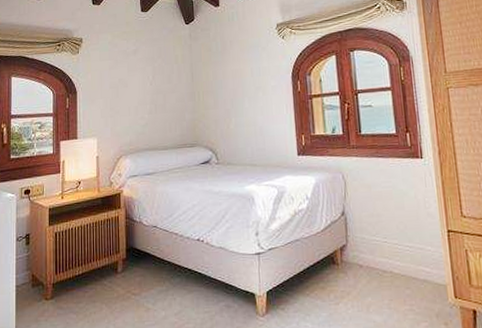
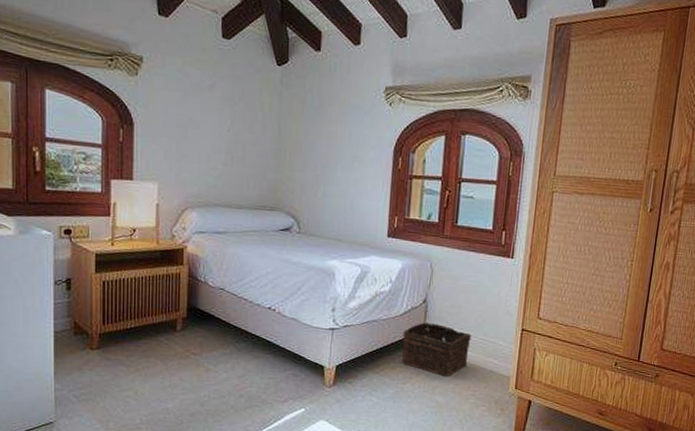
basket: none [327,235,397,292] -> present [401,322,472,376]

